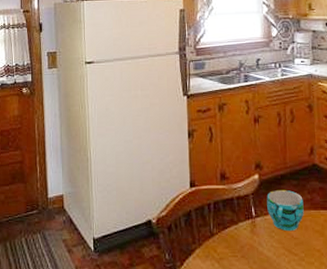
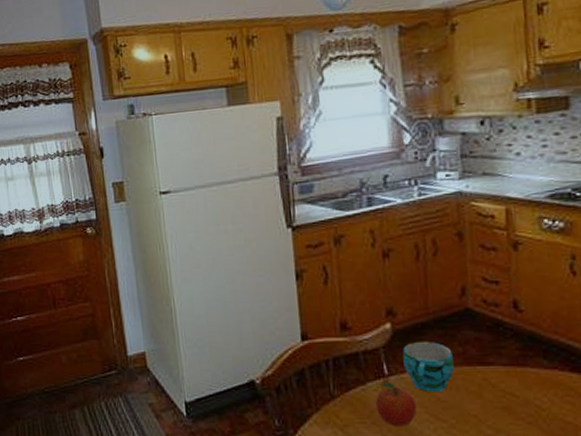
fruit: none [245,222,276,259] -> present [376,382,417,426]

